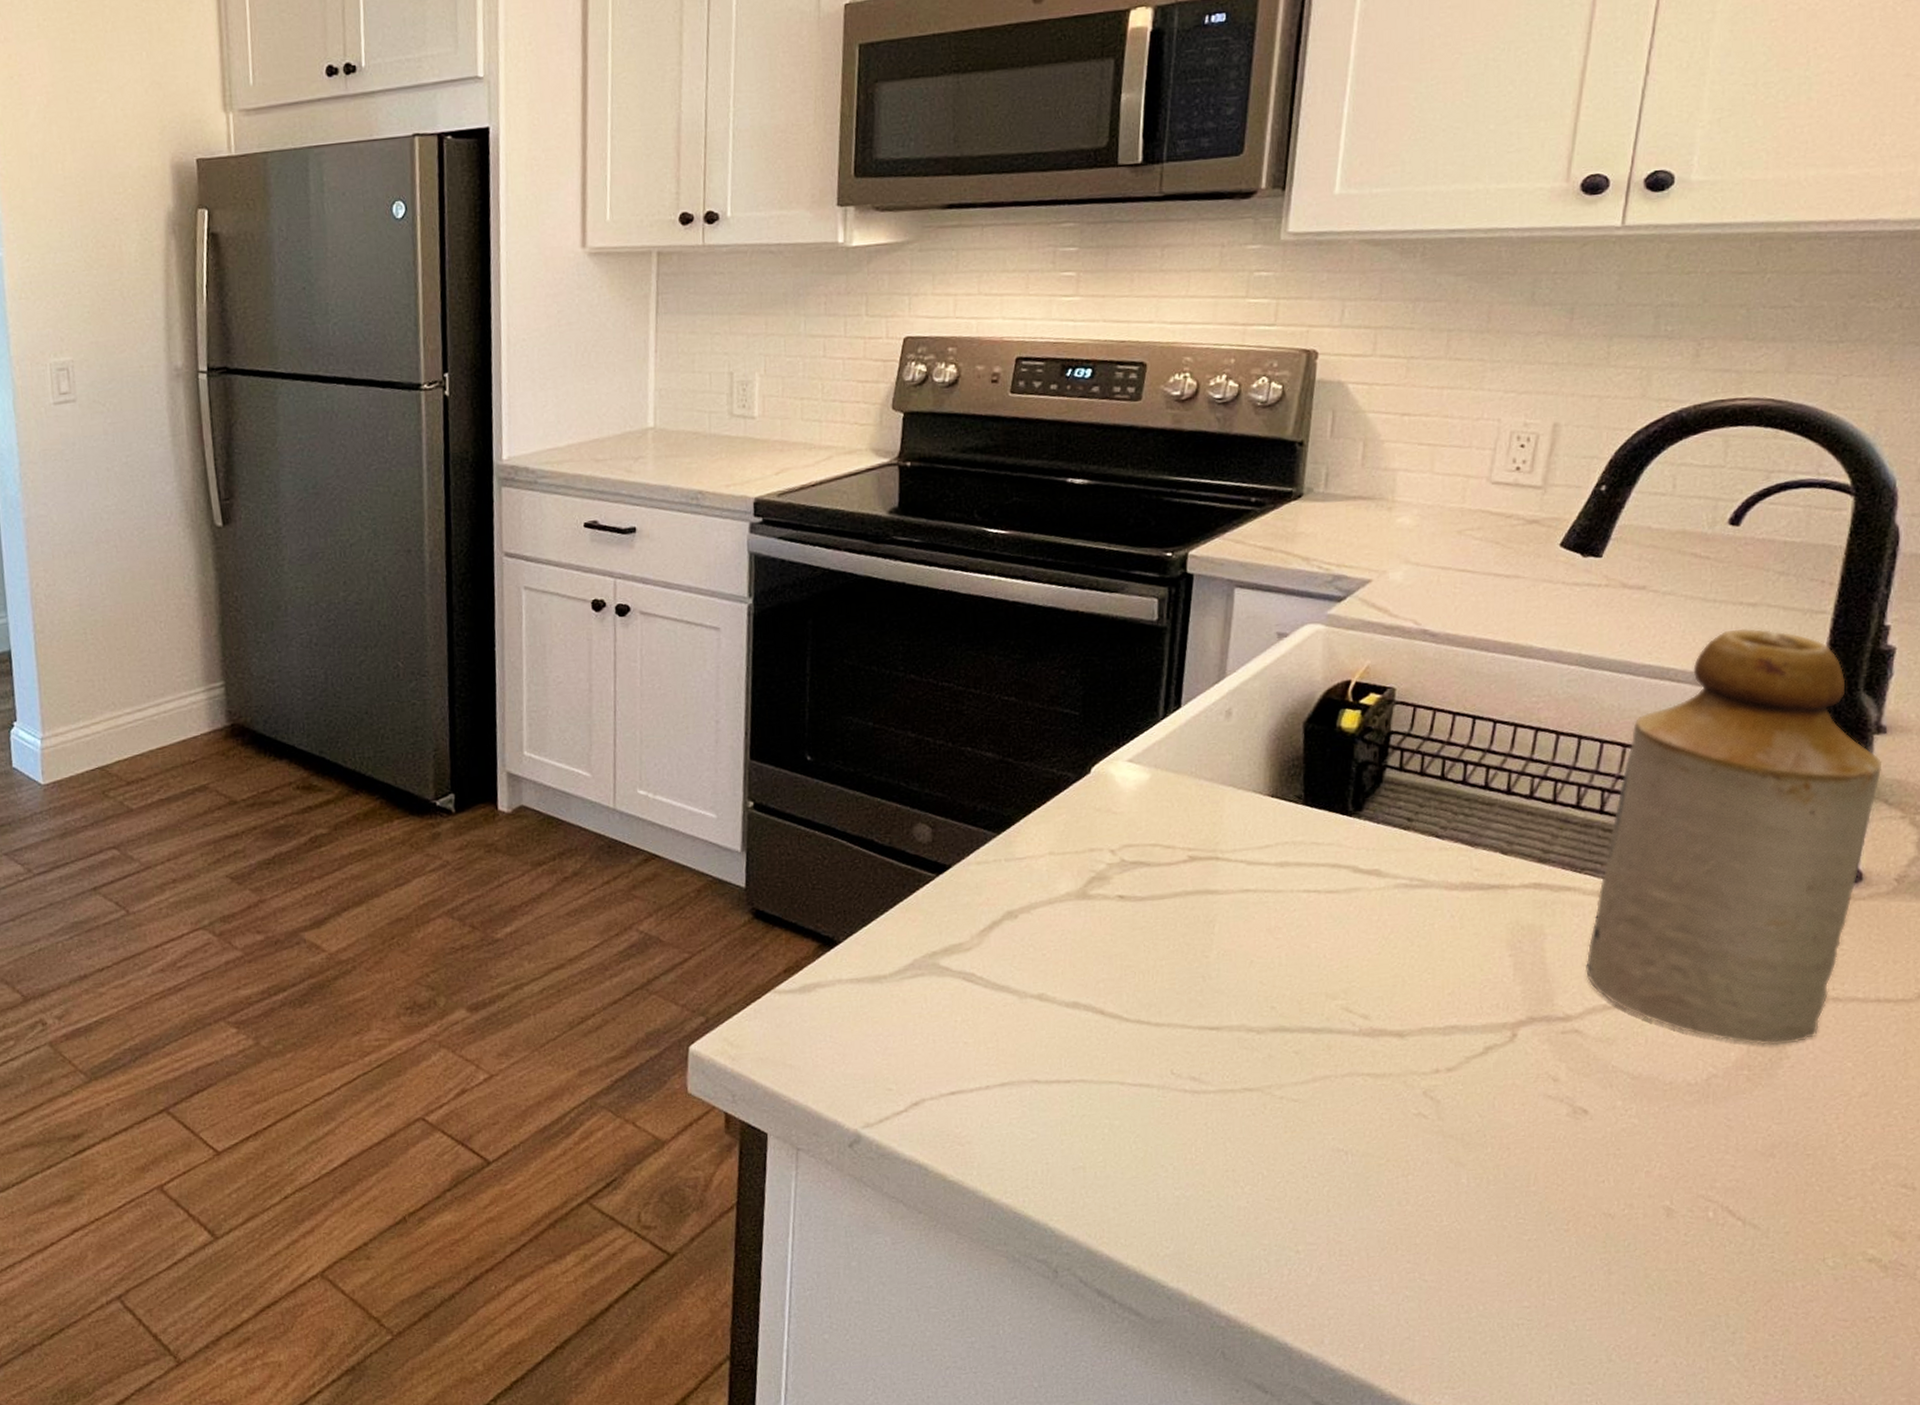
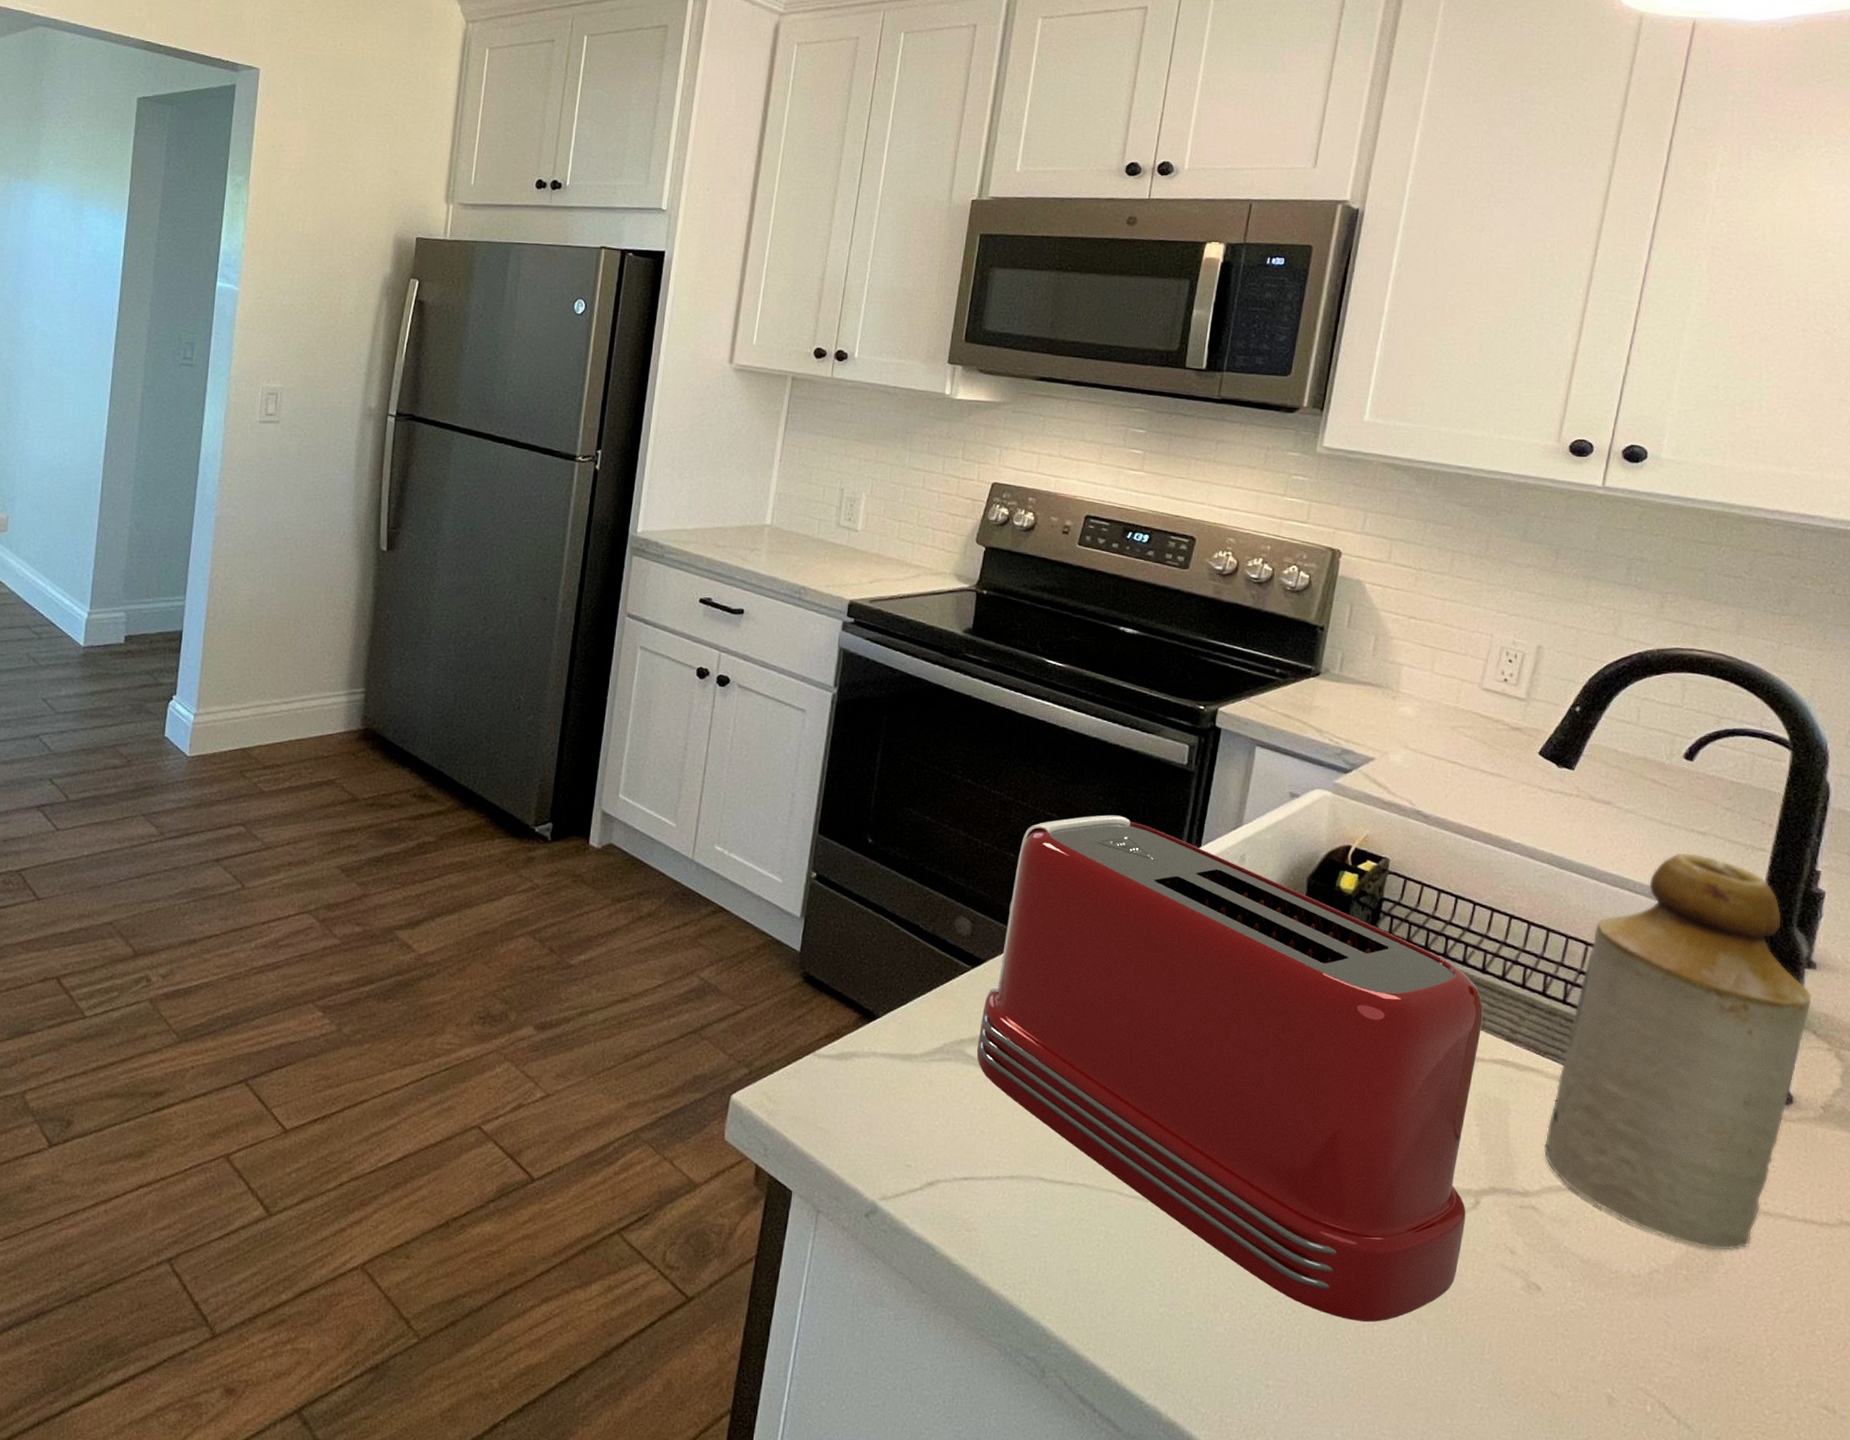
toaster: none [951,687,1511,1174] -> present [977,815,1484,1323]

